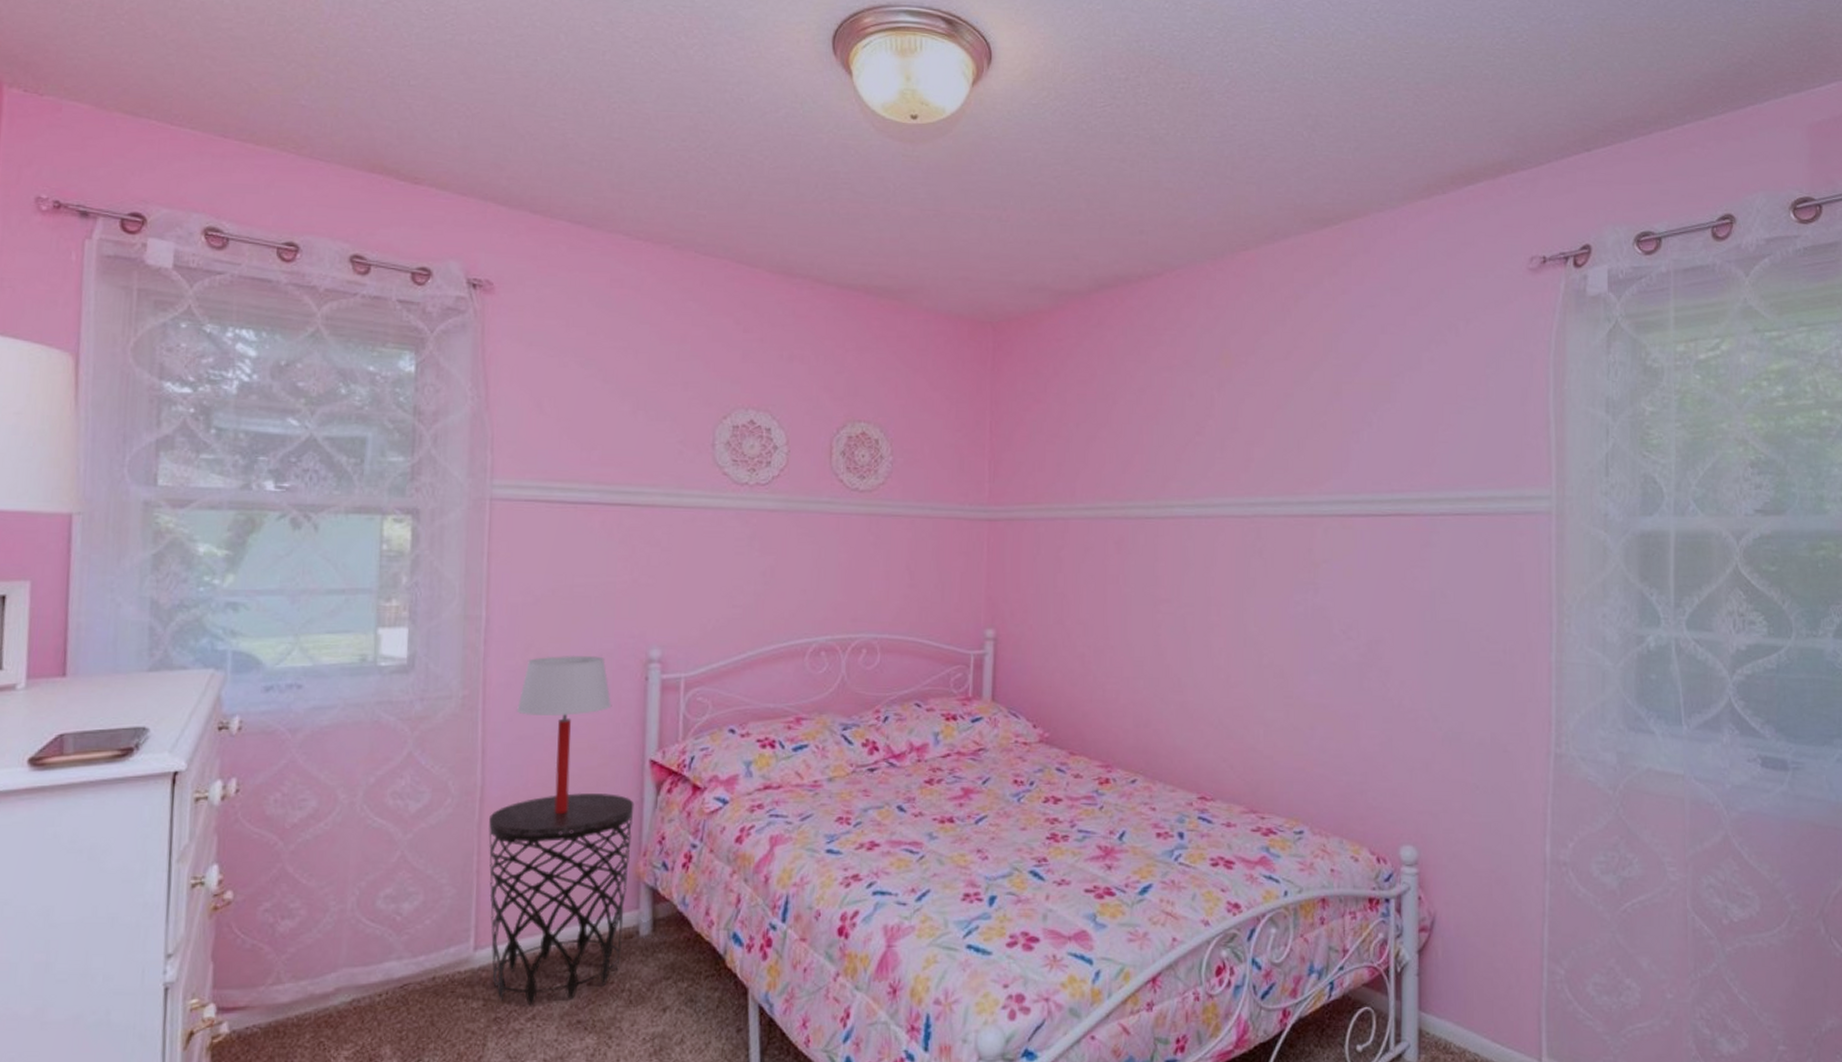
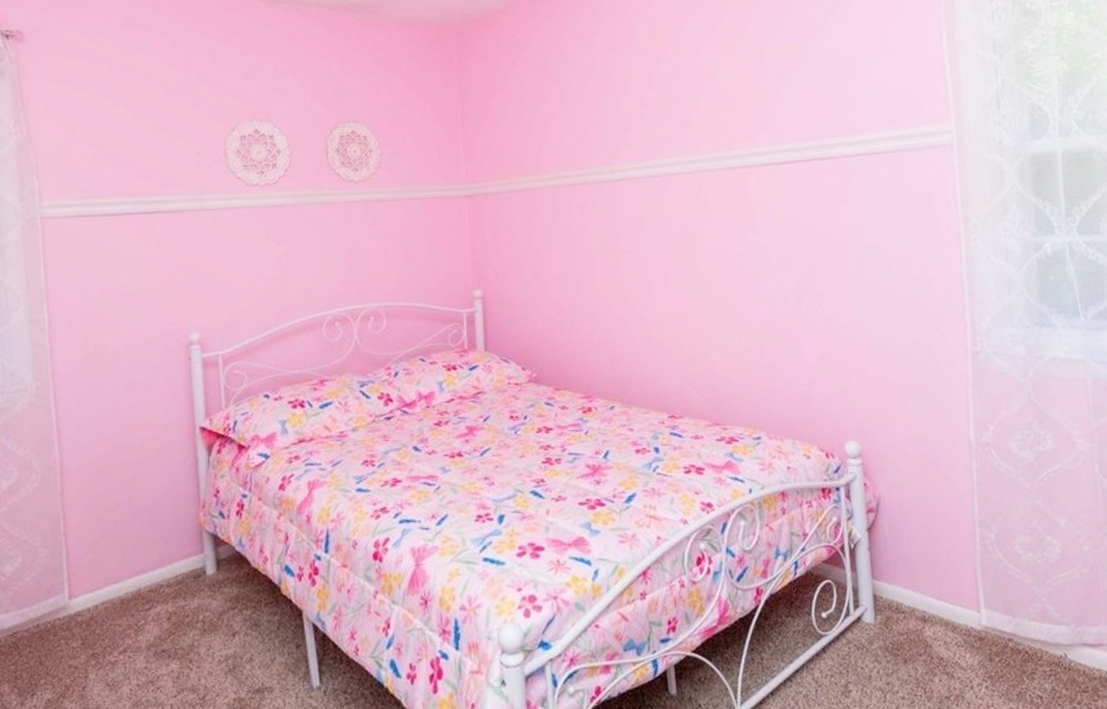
side table: present [488,793,635,1006] -> none [70,458,192,642]
table lamp: present [517,655,612,813] -> none [83,343,163,479]

